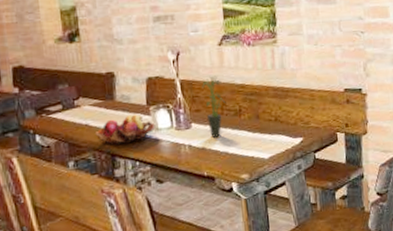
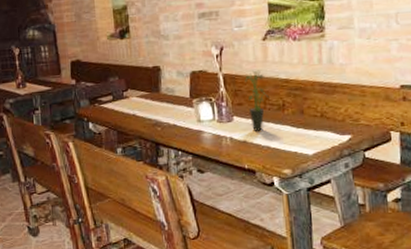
fruit basket: present [95,114,156,145] -> none [141,106,198,135]

